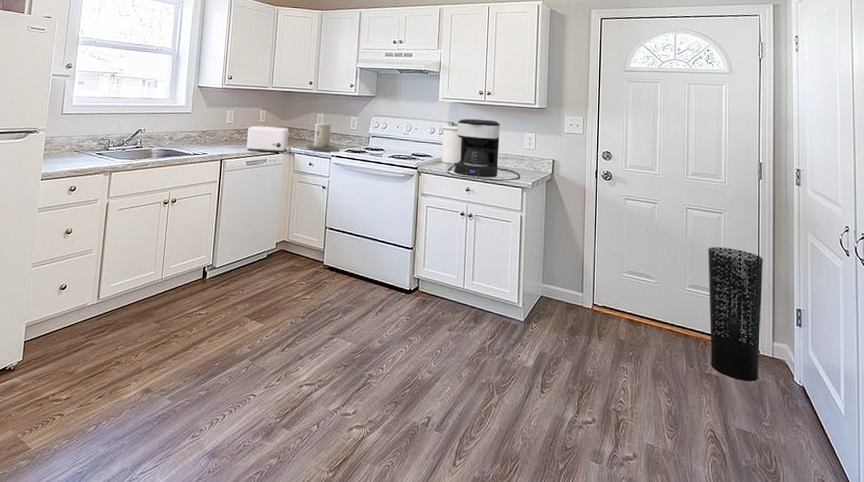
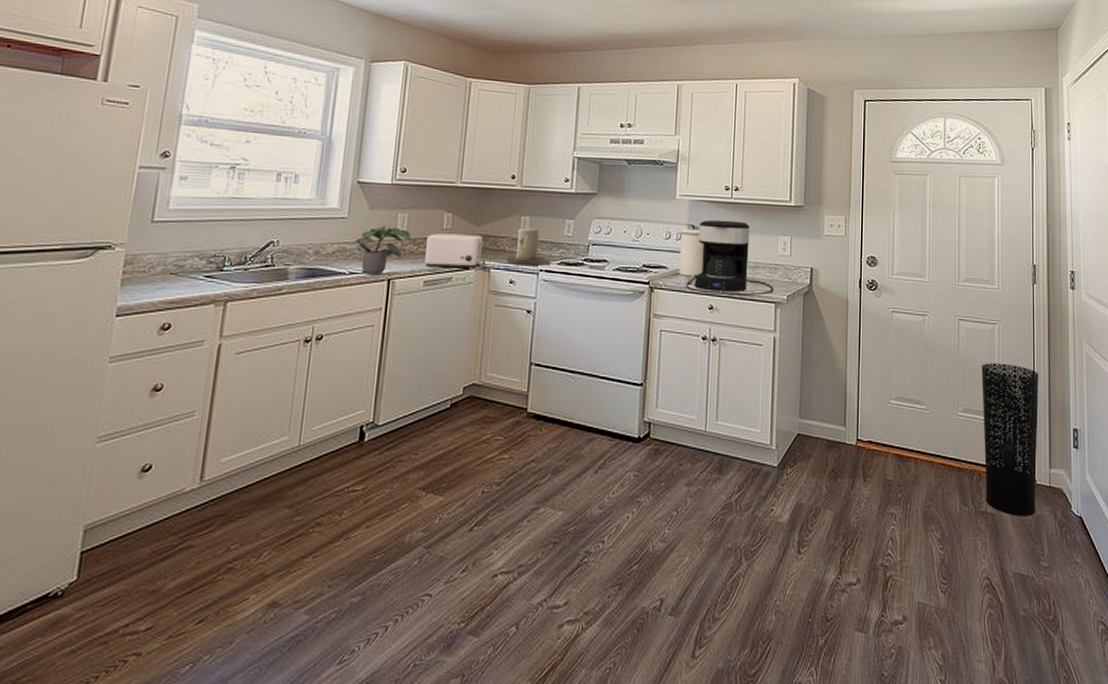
potted plant: none [195,119,236,156] -> present [353,225,411,275]

